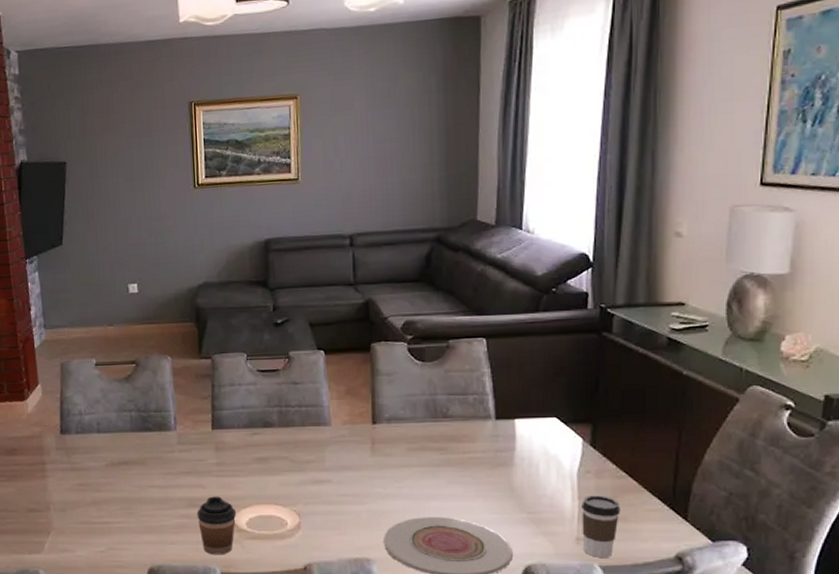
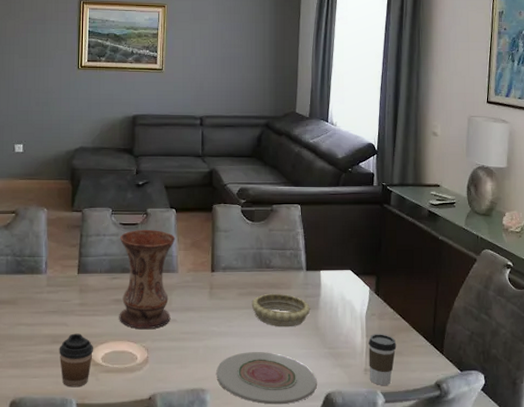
vase: none [258,376,326,491] -> present [119,230,176,329]
decorative bowl: none [425,447,503,488] -> present [251,293,311,327]

